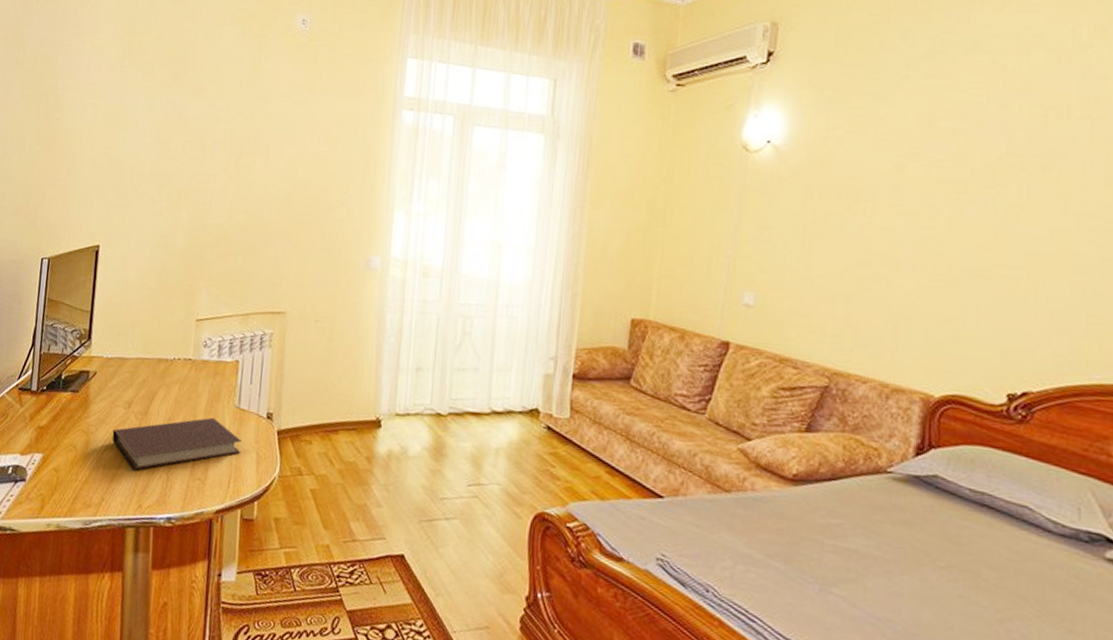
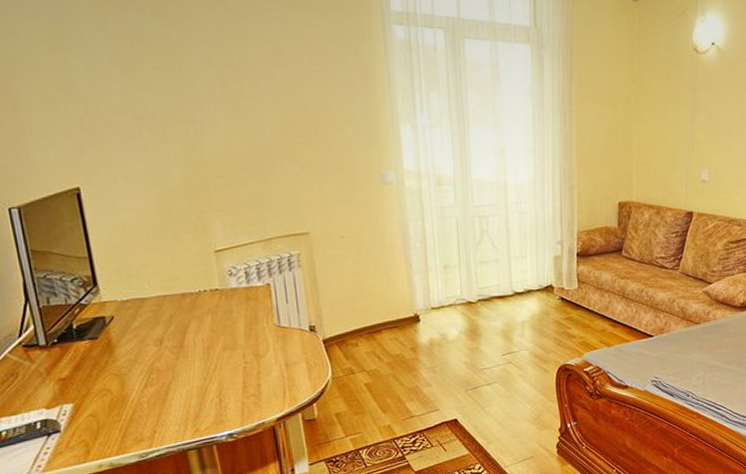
notebook: present [112,417,241,471] -> none [148,339,291,400]

